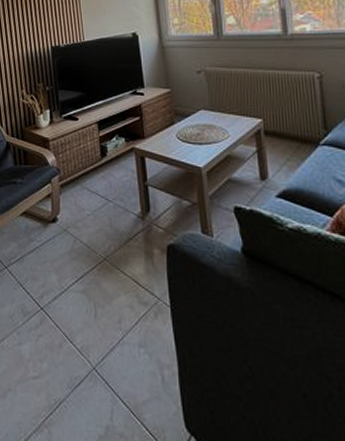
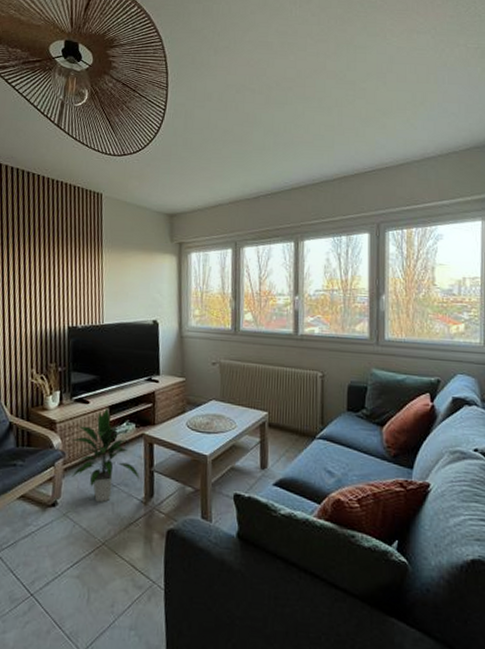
indoor plant: none [64,124,135,218] -> present [71,408,141,503]

